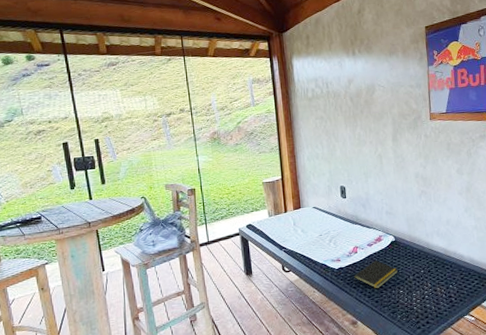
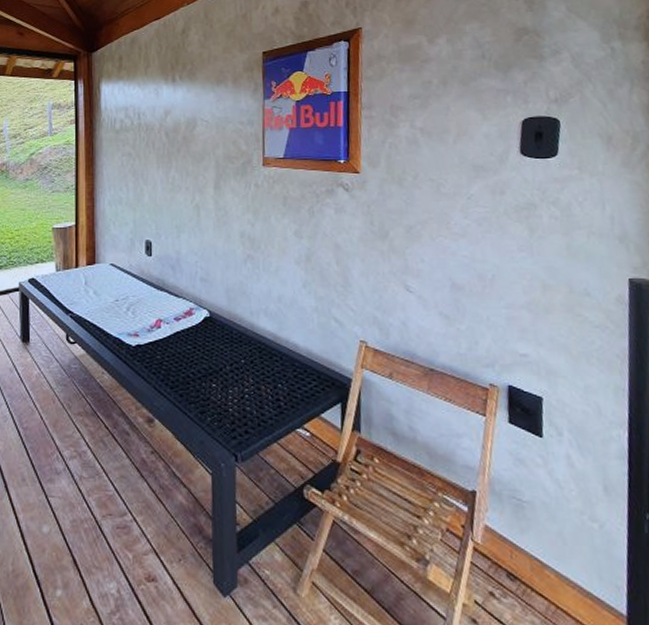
notepad: present [354,260,398,289] -> none [153,340,211,379]

